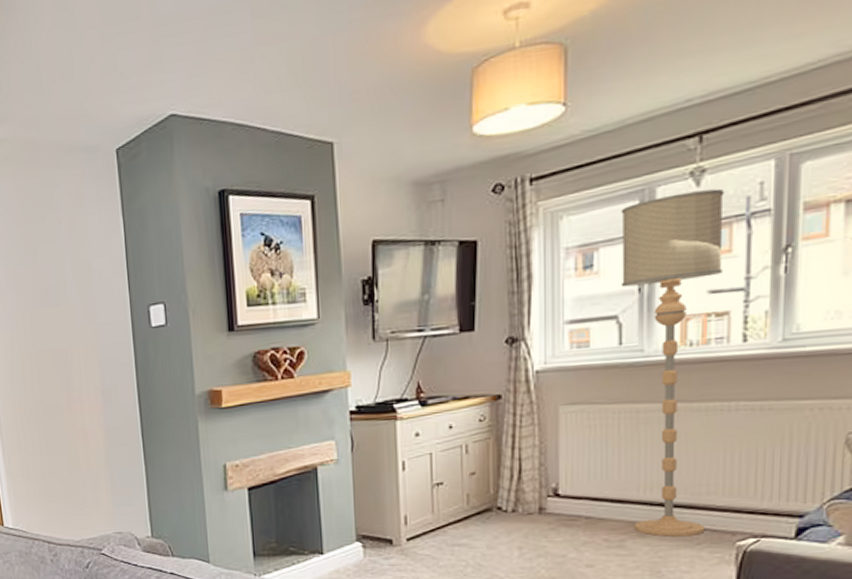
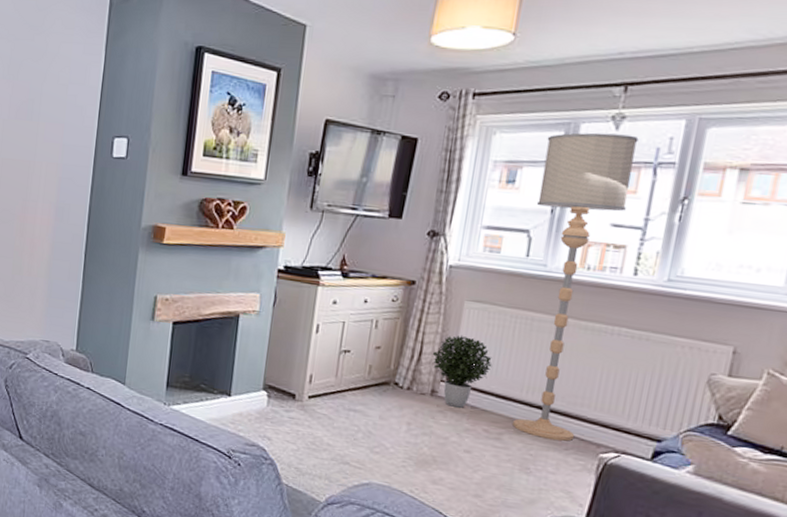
potted plant: none [533,443,601,522] -> present [432,335,492,408]

